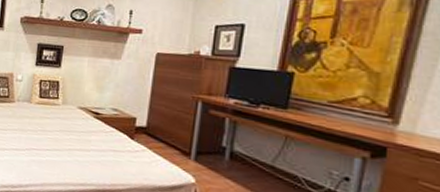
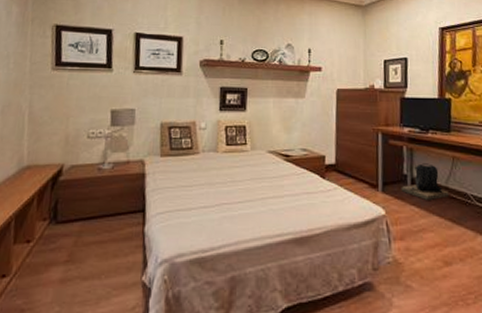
backpack: none [217,138,274,177] -> present [401,163,449,200]

